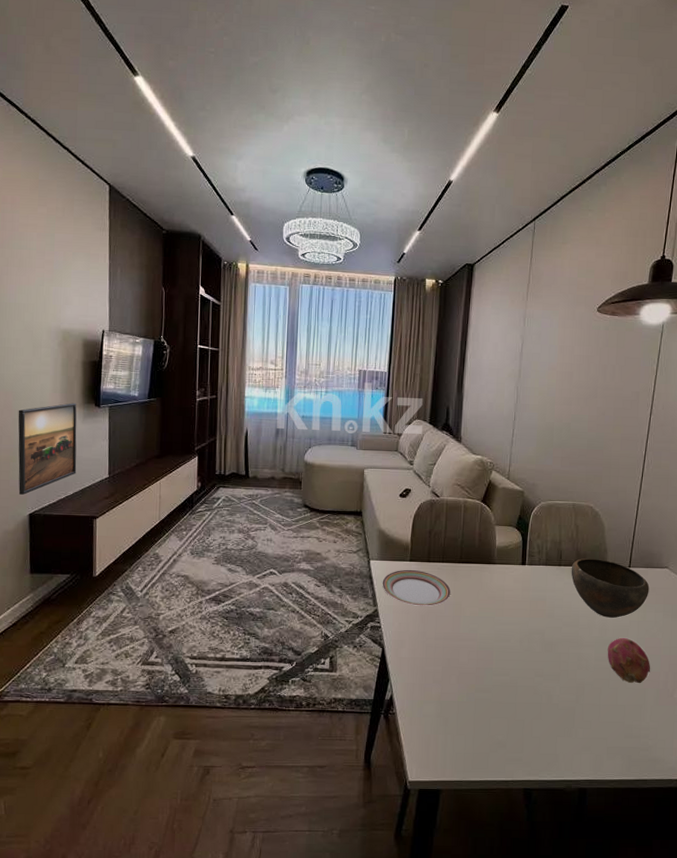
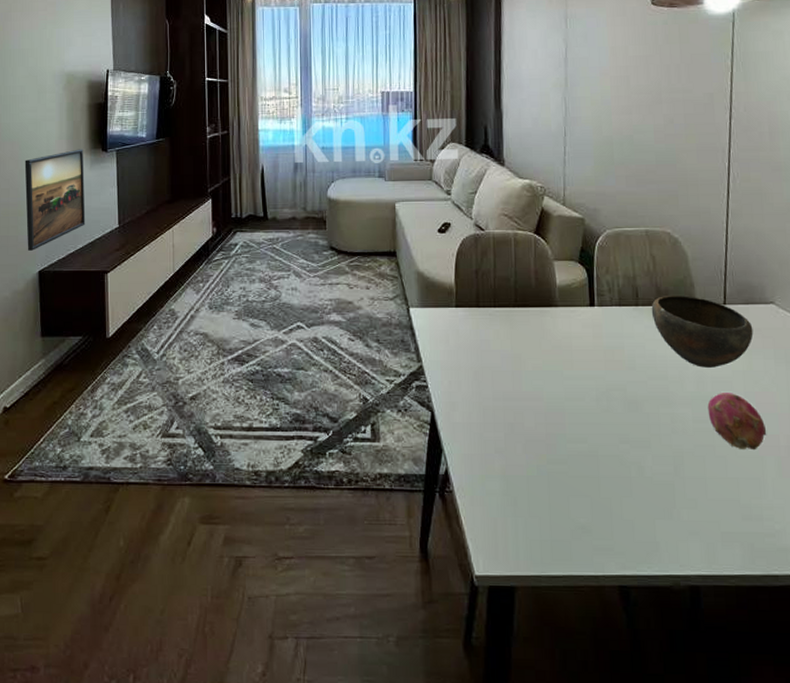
plate: present [382,569,450,606] -> none [425,317,507,360]

